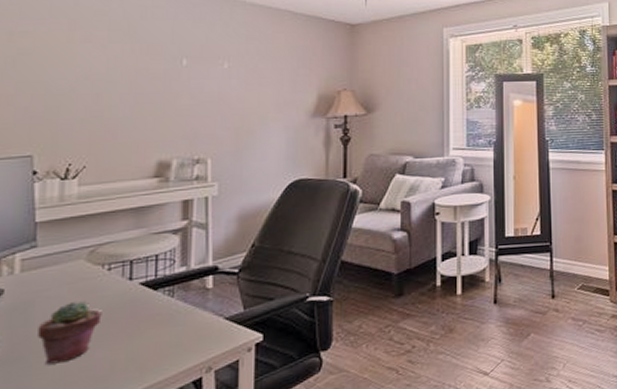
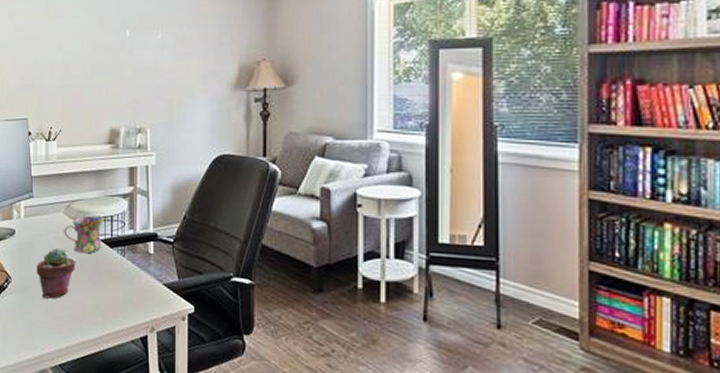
mug: none [84,257,145,303] -> present [64,215,103,254]

